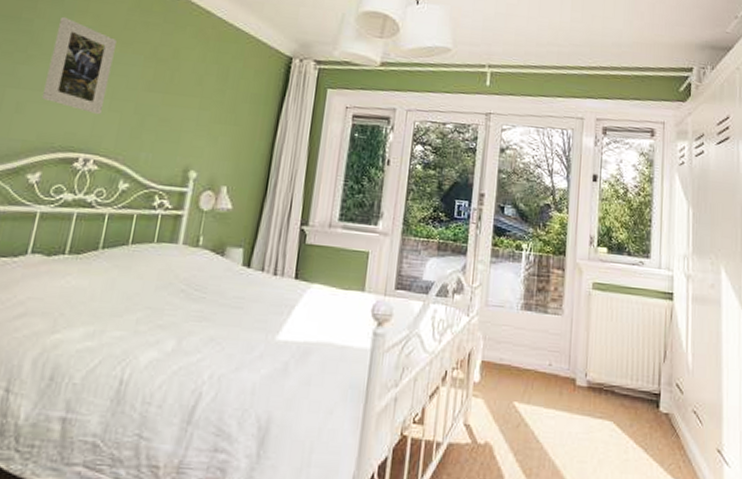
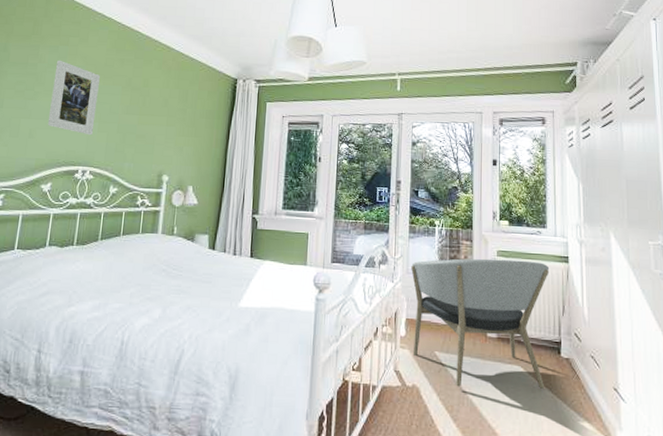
armchair: none [487,290,652,449] -> present [411,258,550,389]

